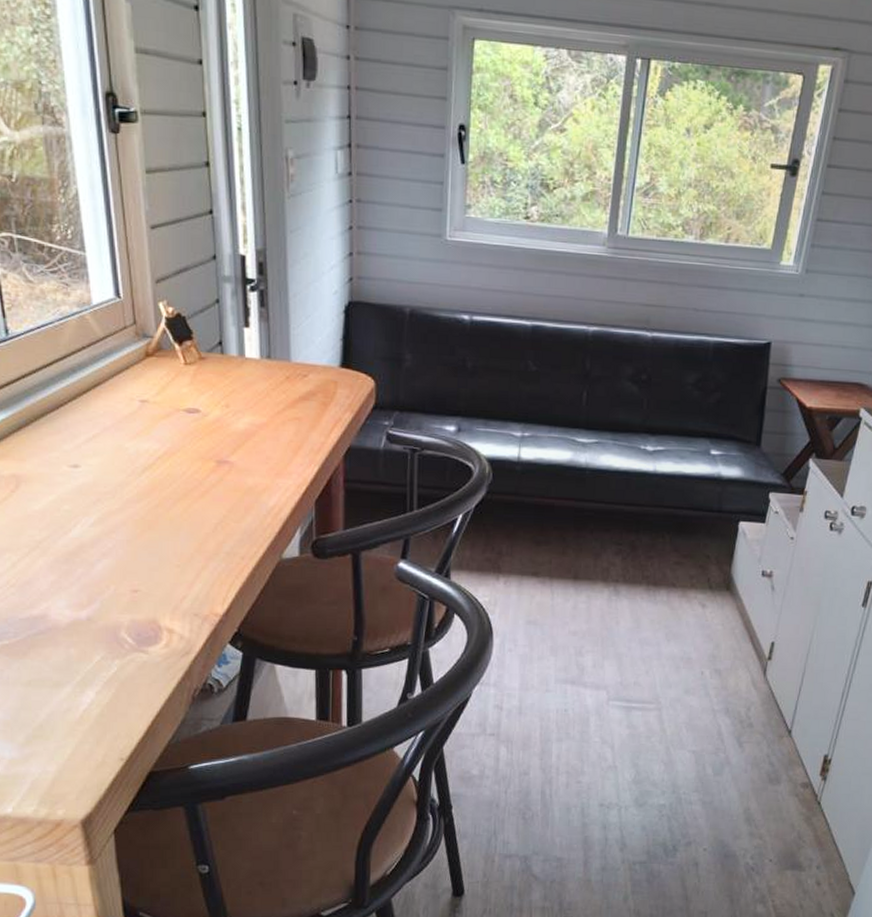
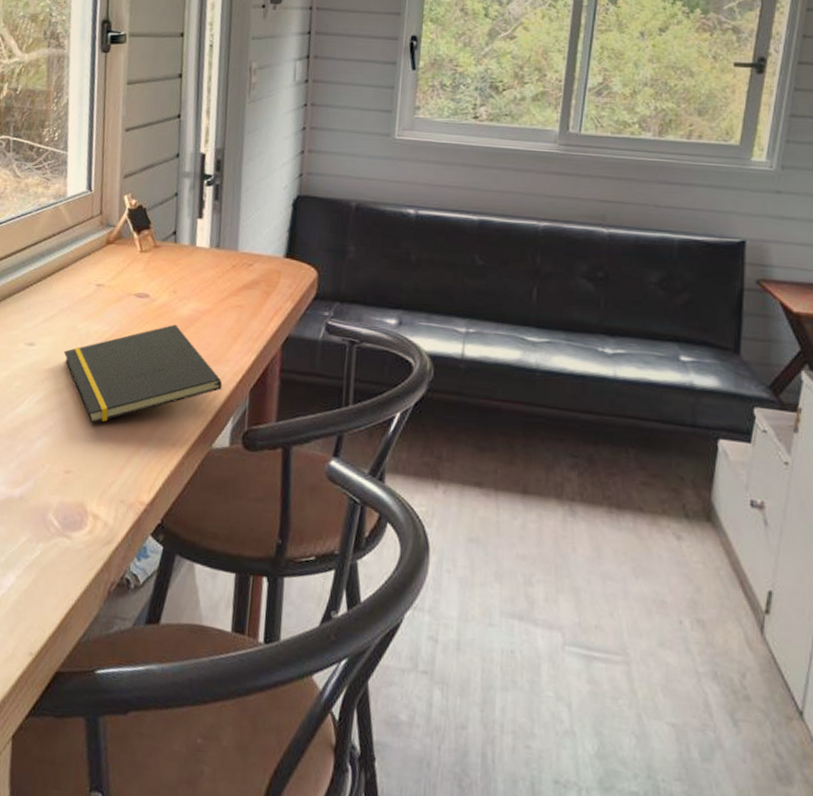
notepad: none [113,439,287,543] -> present [63,324,223,424]

